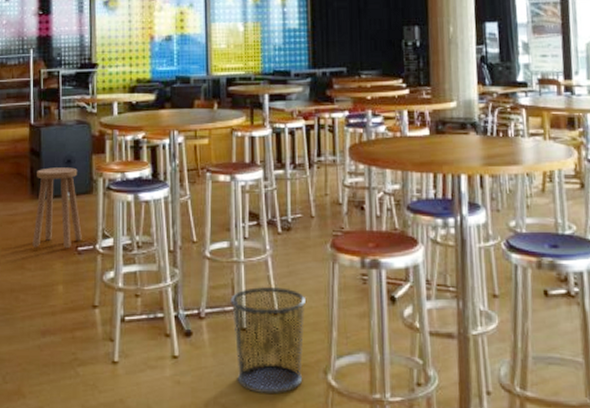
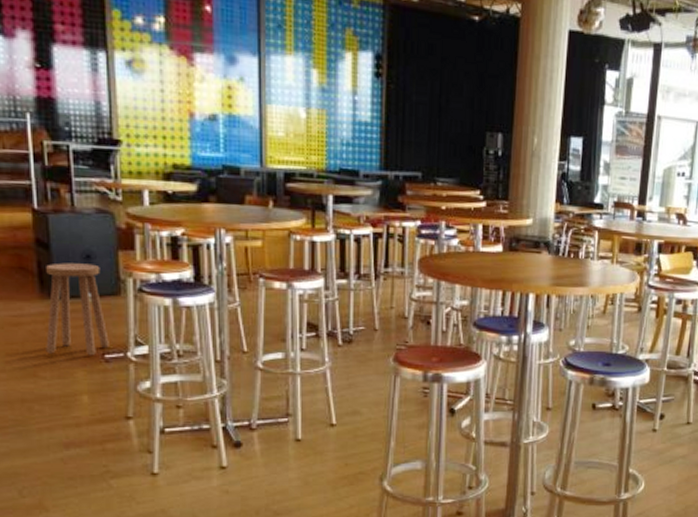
waste bin: present [230,286,307,393] -> none [285,398,366,499]

